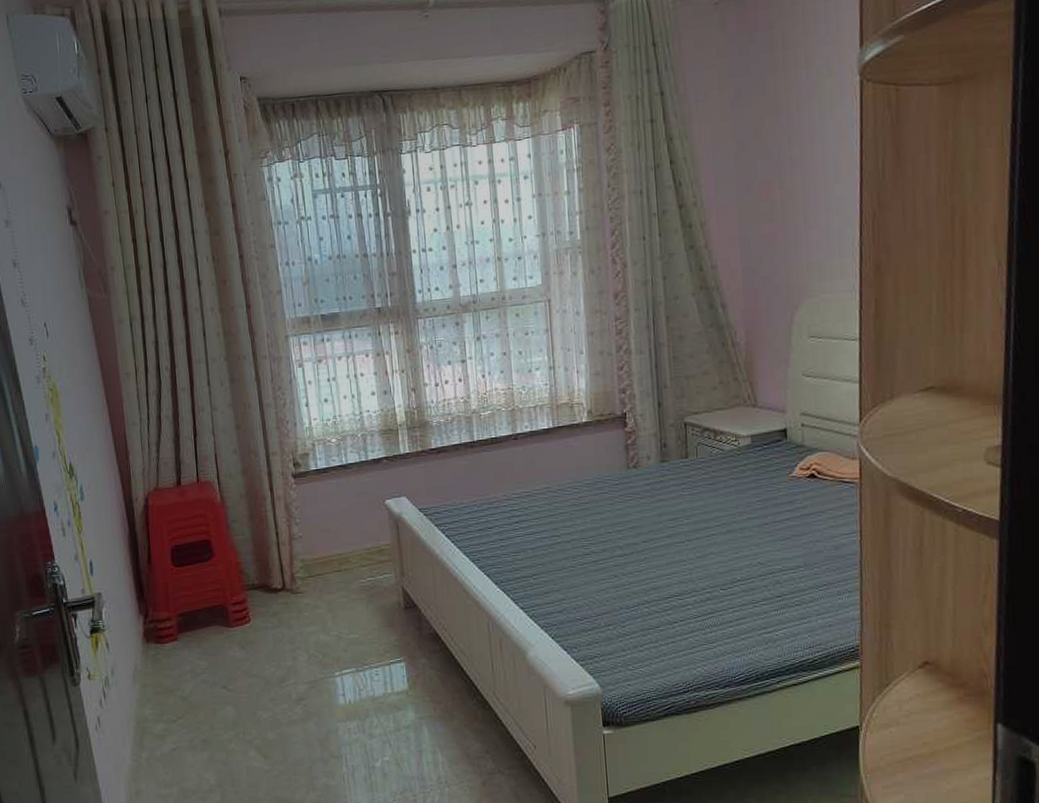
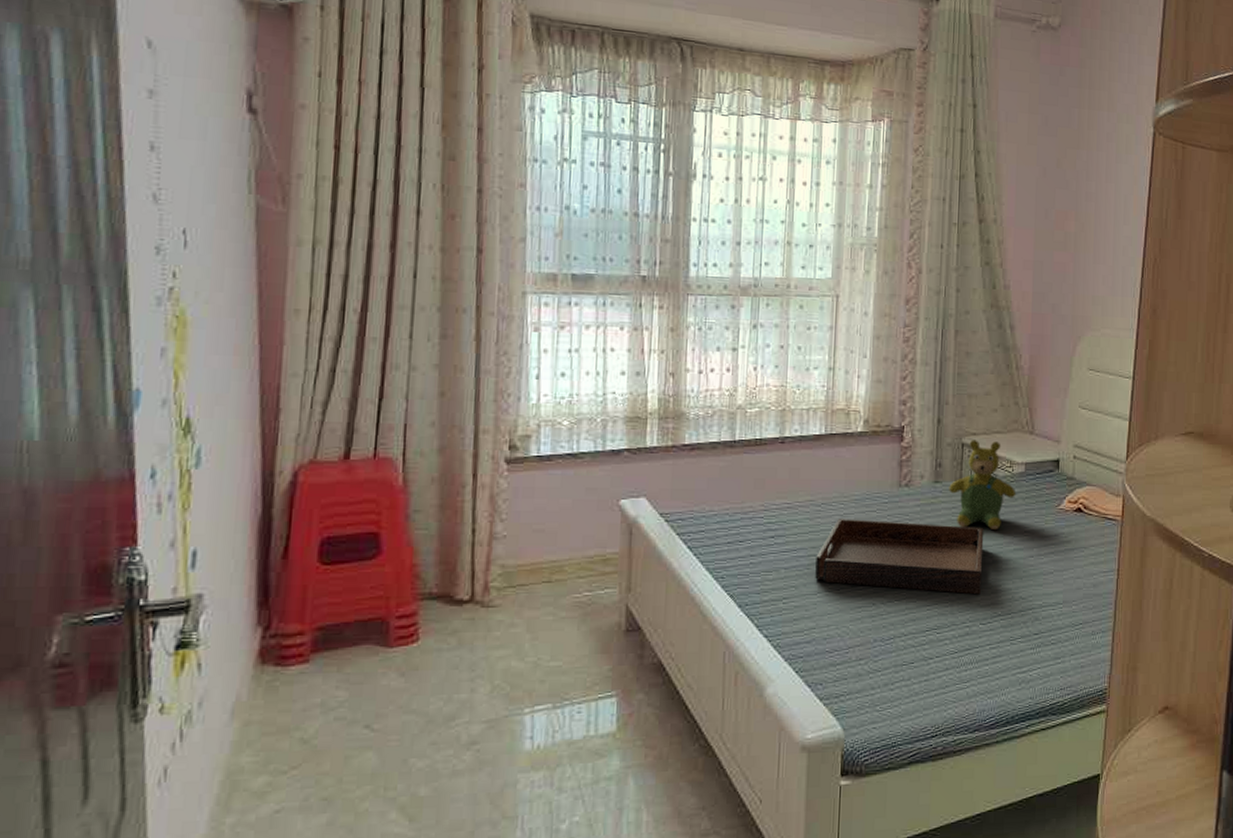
serving tray: none [558,500,718,563] -> present [815,519,984,595]
teddy bear: none [676,418,745,502] -> present [949,440,1017,531]

